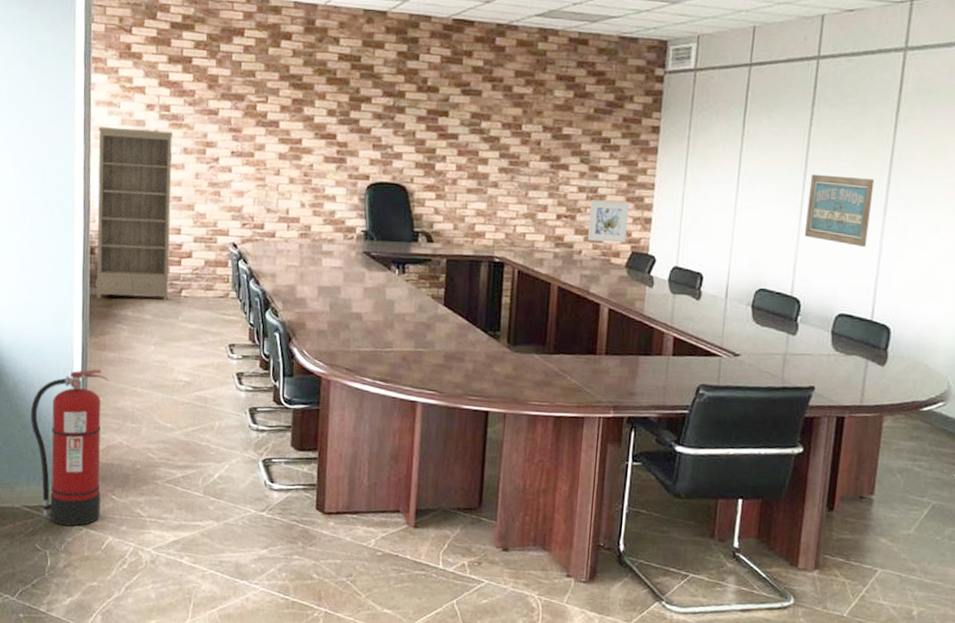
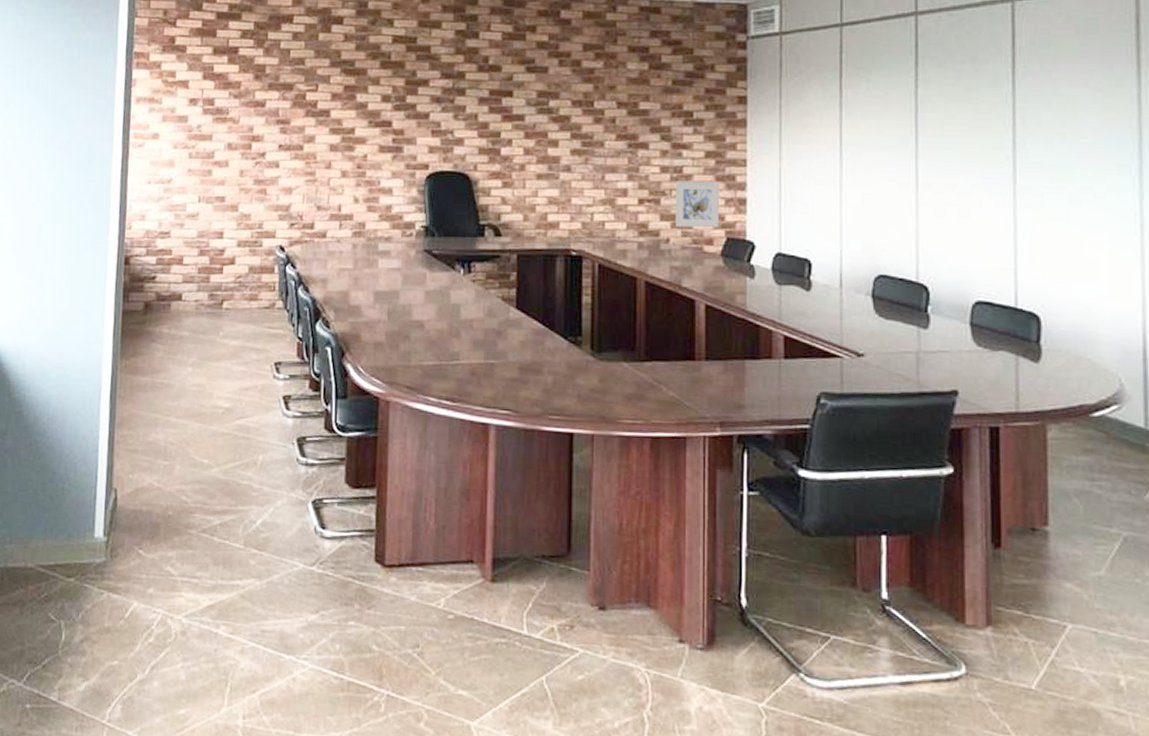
fire extinguisher: present [30,369,109,526] -> none [50,396,140,590]
bookshelf: present [96,127,173,300] -> none [129,125,217,314]
wall art: present [804,174,875,247] -> none [923,141,998,221]

